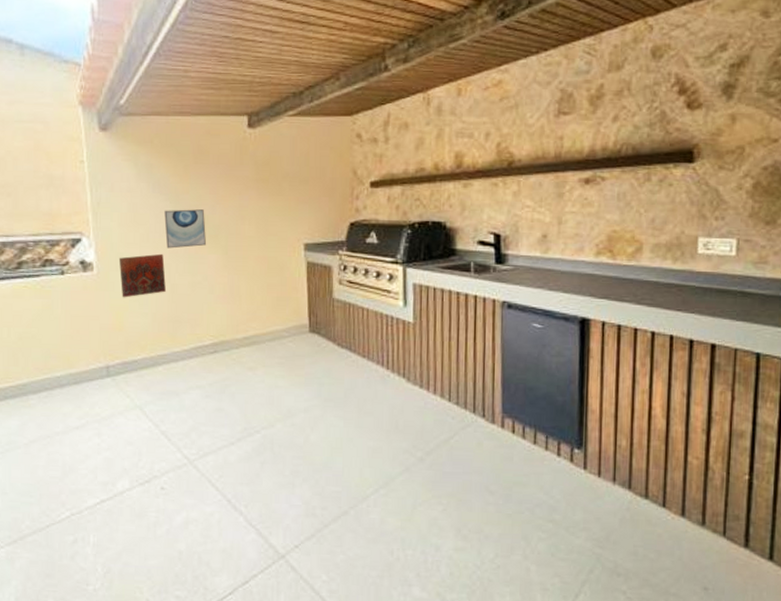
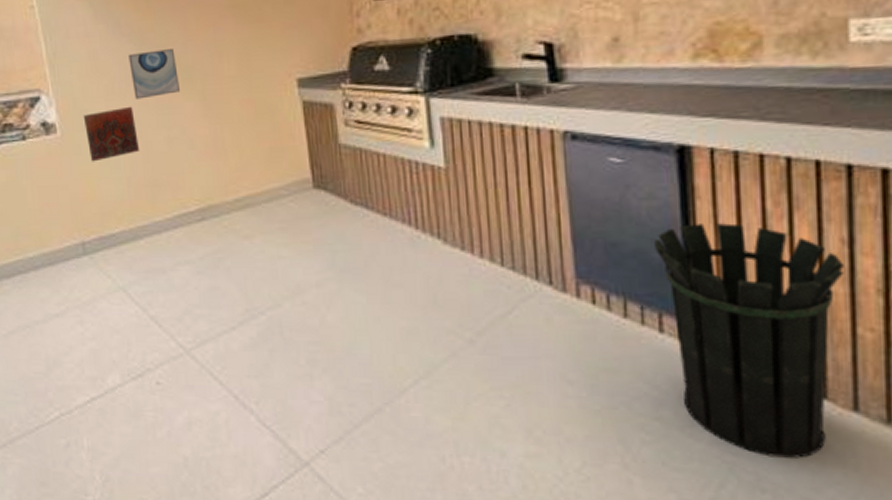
waste bin: none [559,376,683,551] -> present [654,223,844,458]

